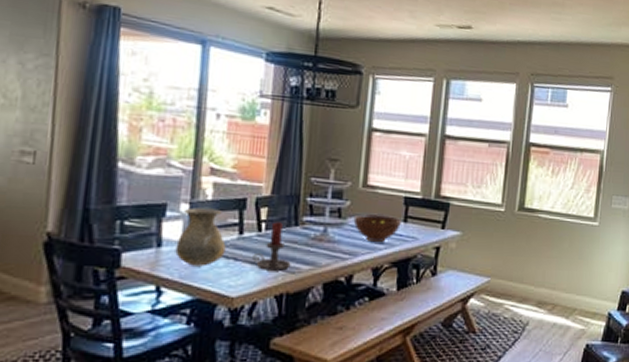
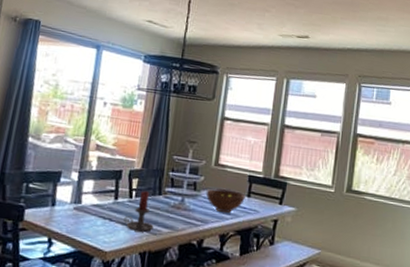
vase: present [175,207,226,267] -> none [65,176,104,224]

